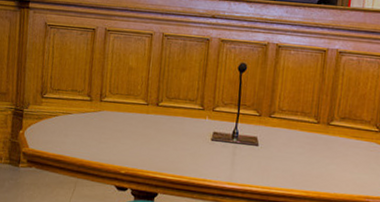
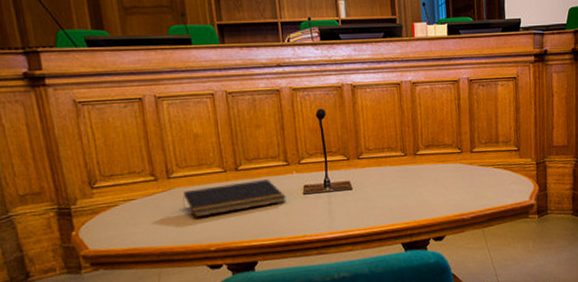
notepad: none [107,115,195,144] -> present [182,179,287,218]

